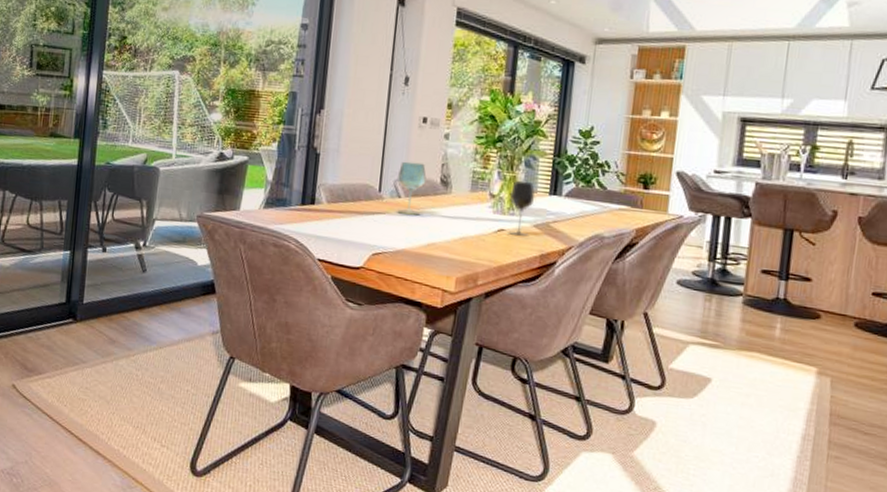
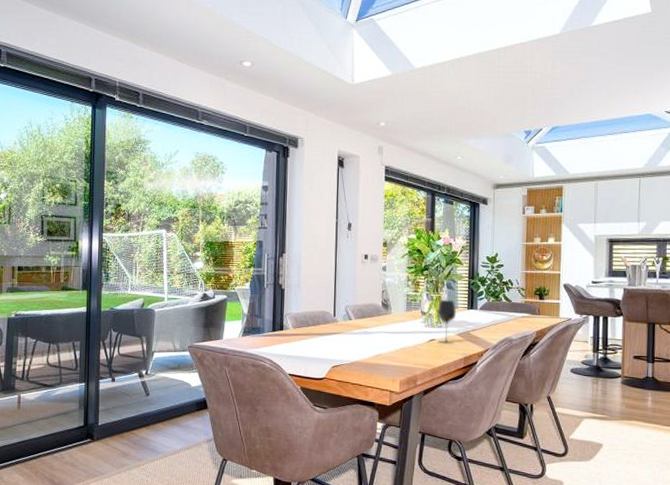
wine glass: present [396,161,427,216] -> none [347,290,371,333]

